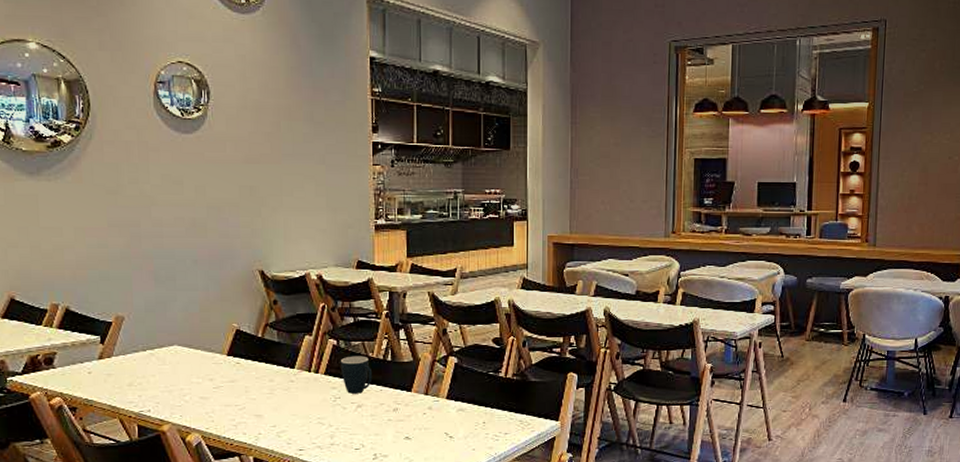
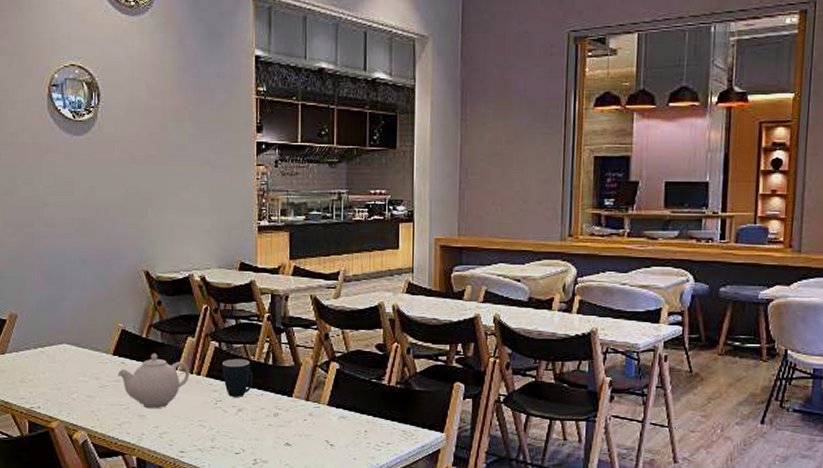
teapot: none [232,352,308,408] -> present [118,353,190,409]

